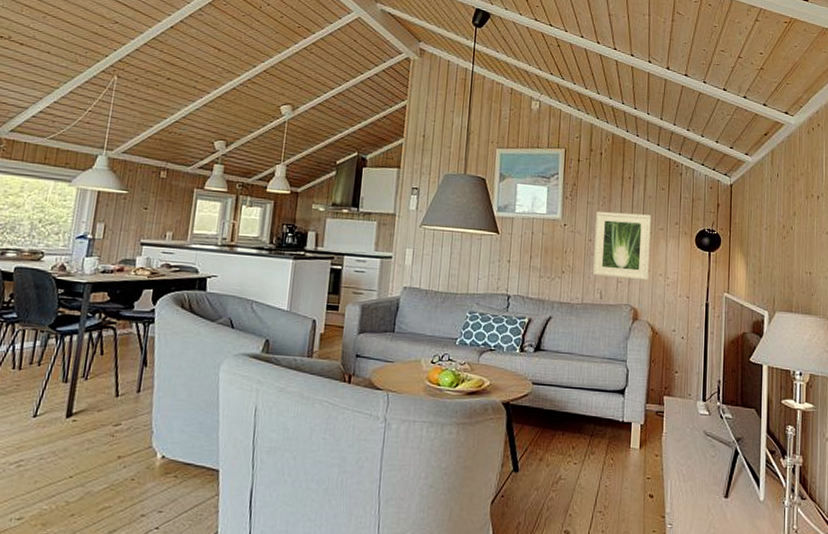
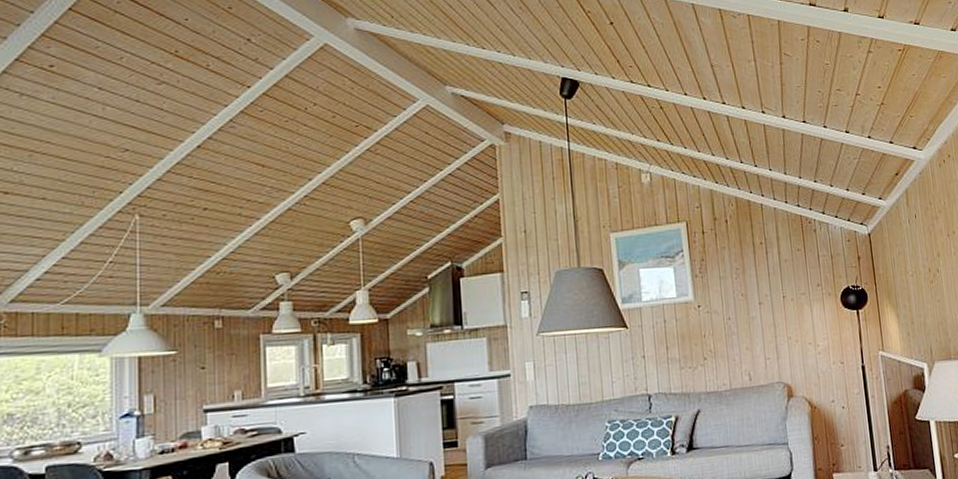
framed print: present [593,212,651,281] -> none [731,280,798,356]

